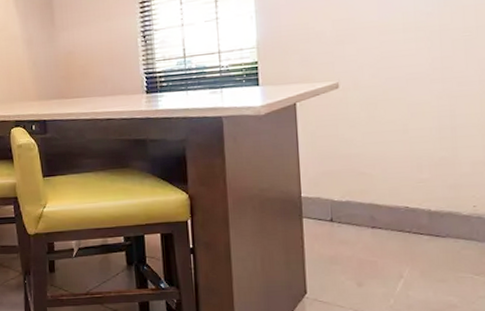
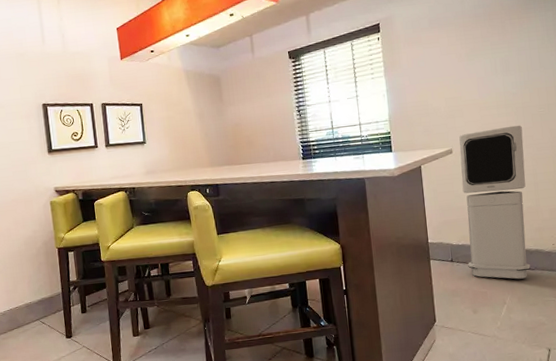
air purifier: none [348,53,440,248] -> present [459,125,530,279]

